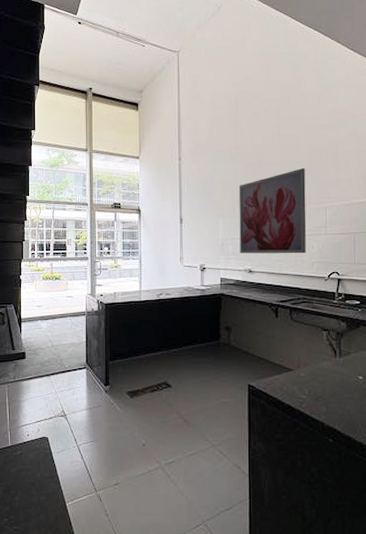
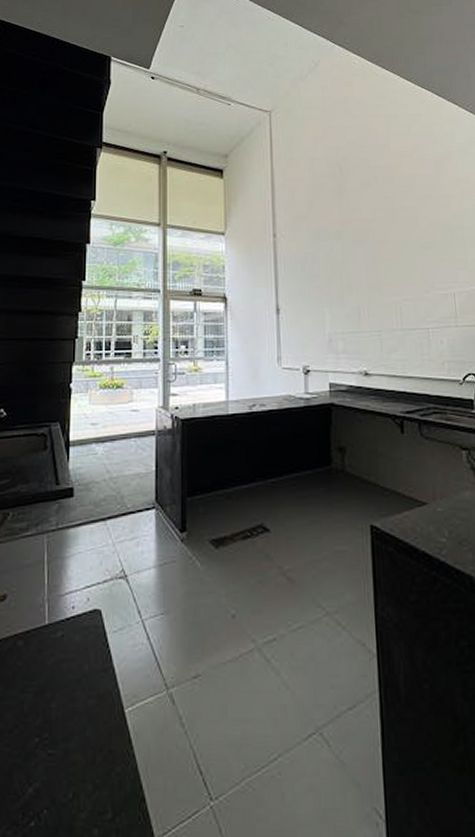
wall art: present [238,168,307,254] -> none [347,246,434,352]

